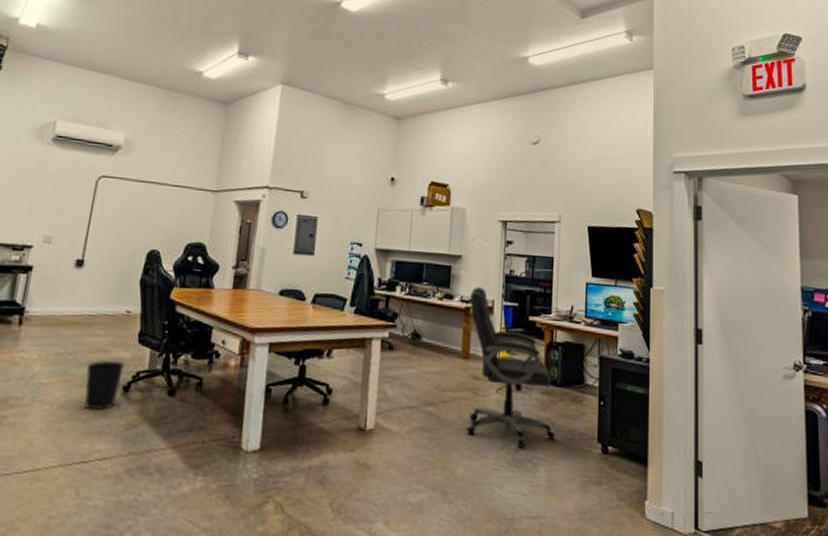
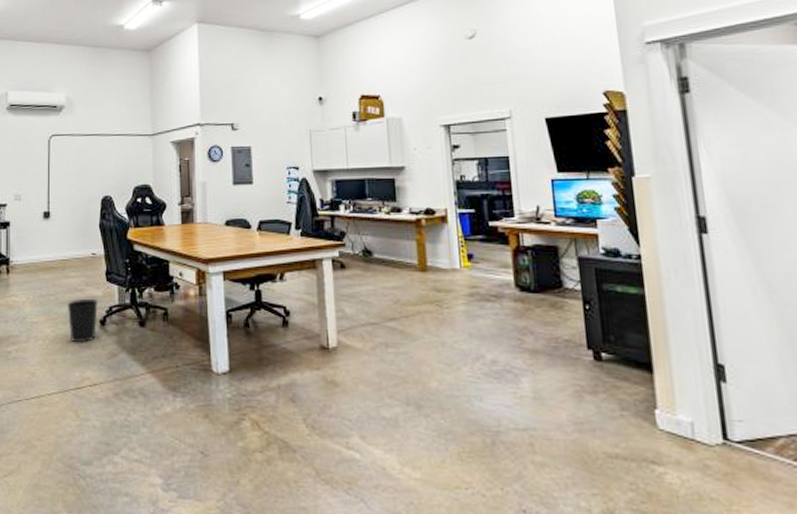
chair: present [465,287,556,449] -> none [418,197,537,359]

